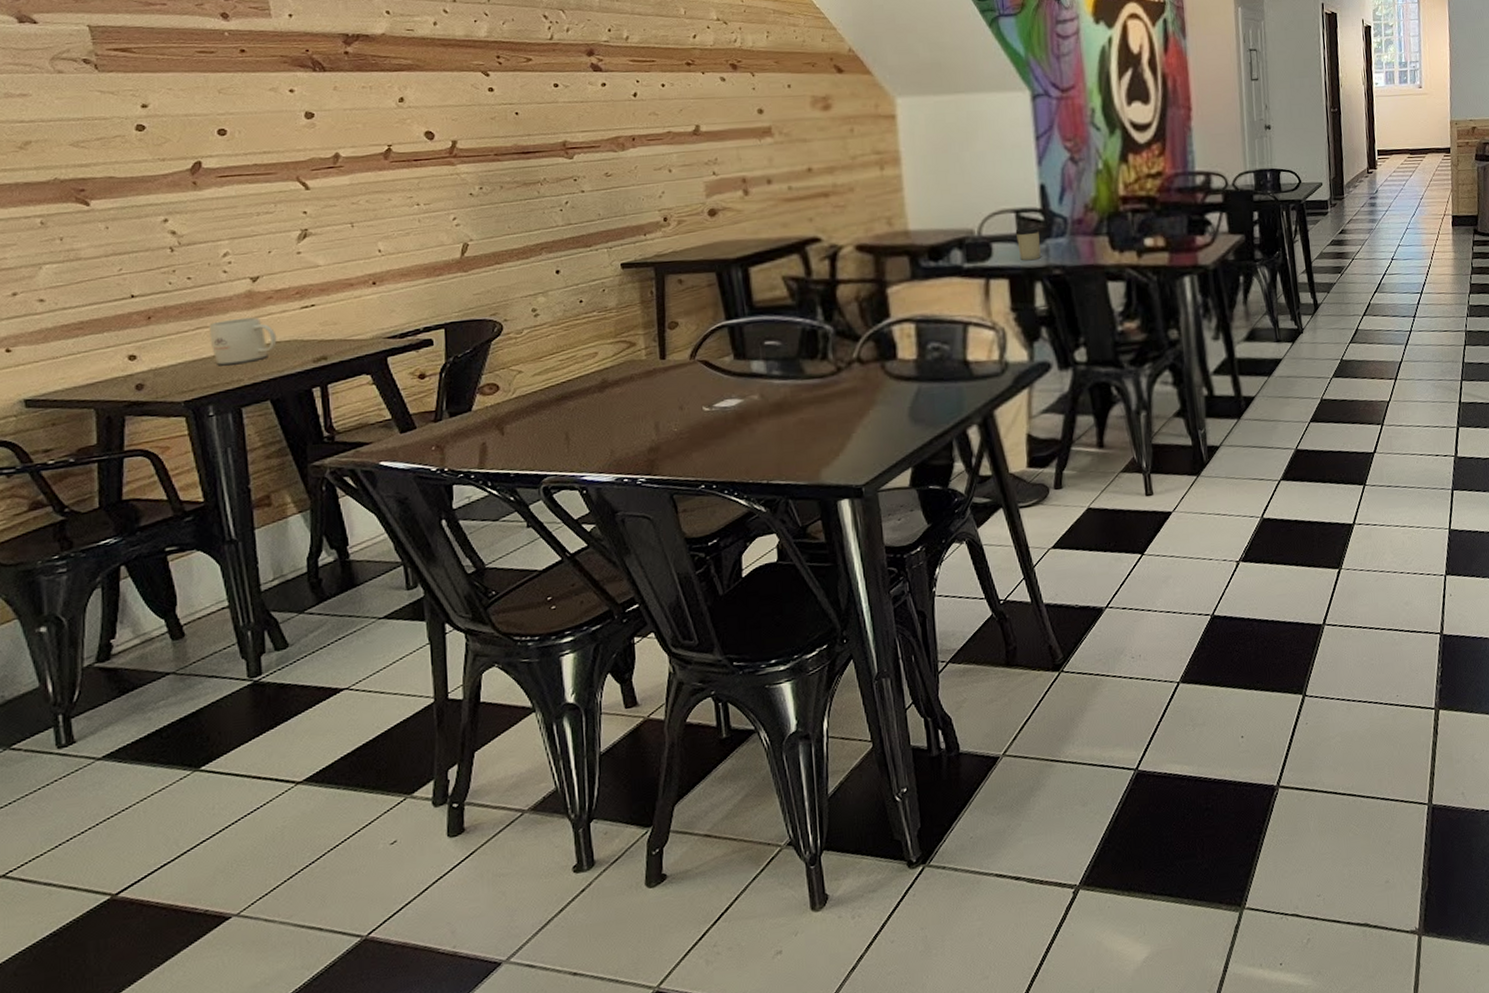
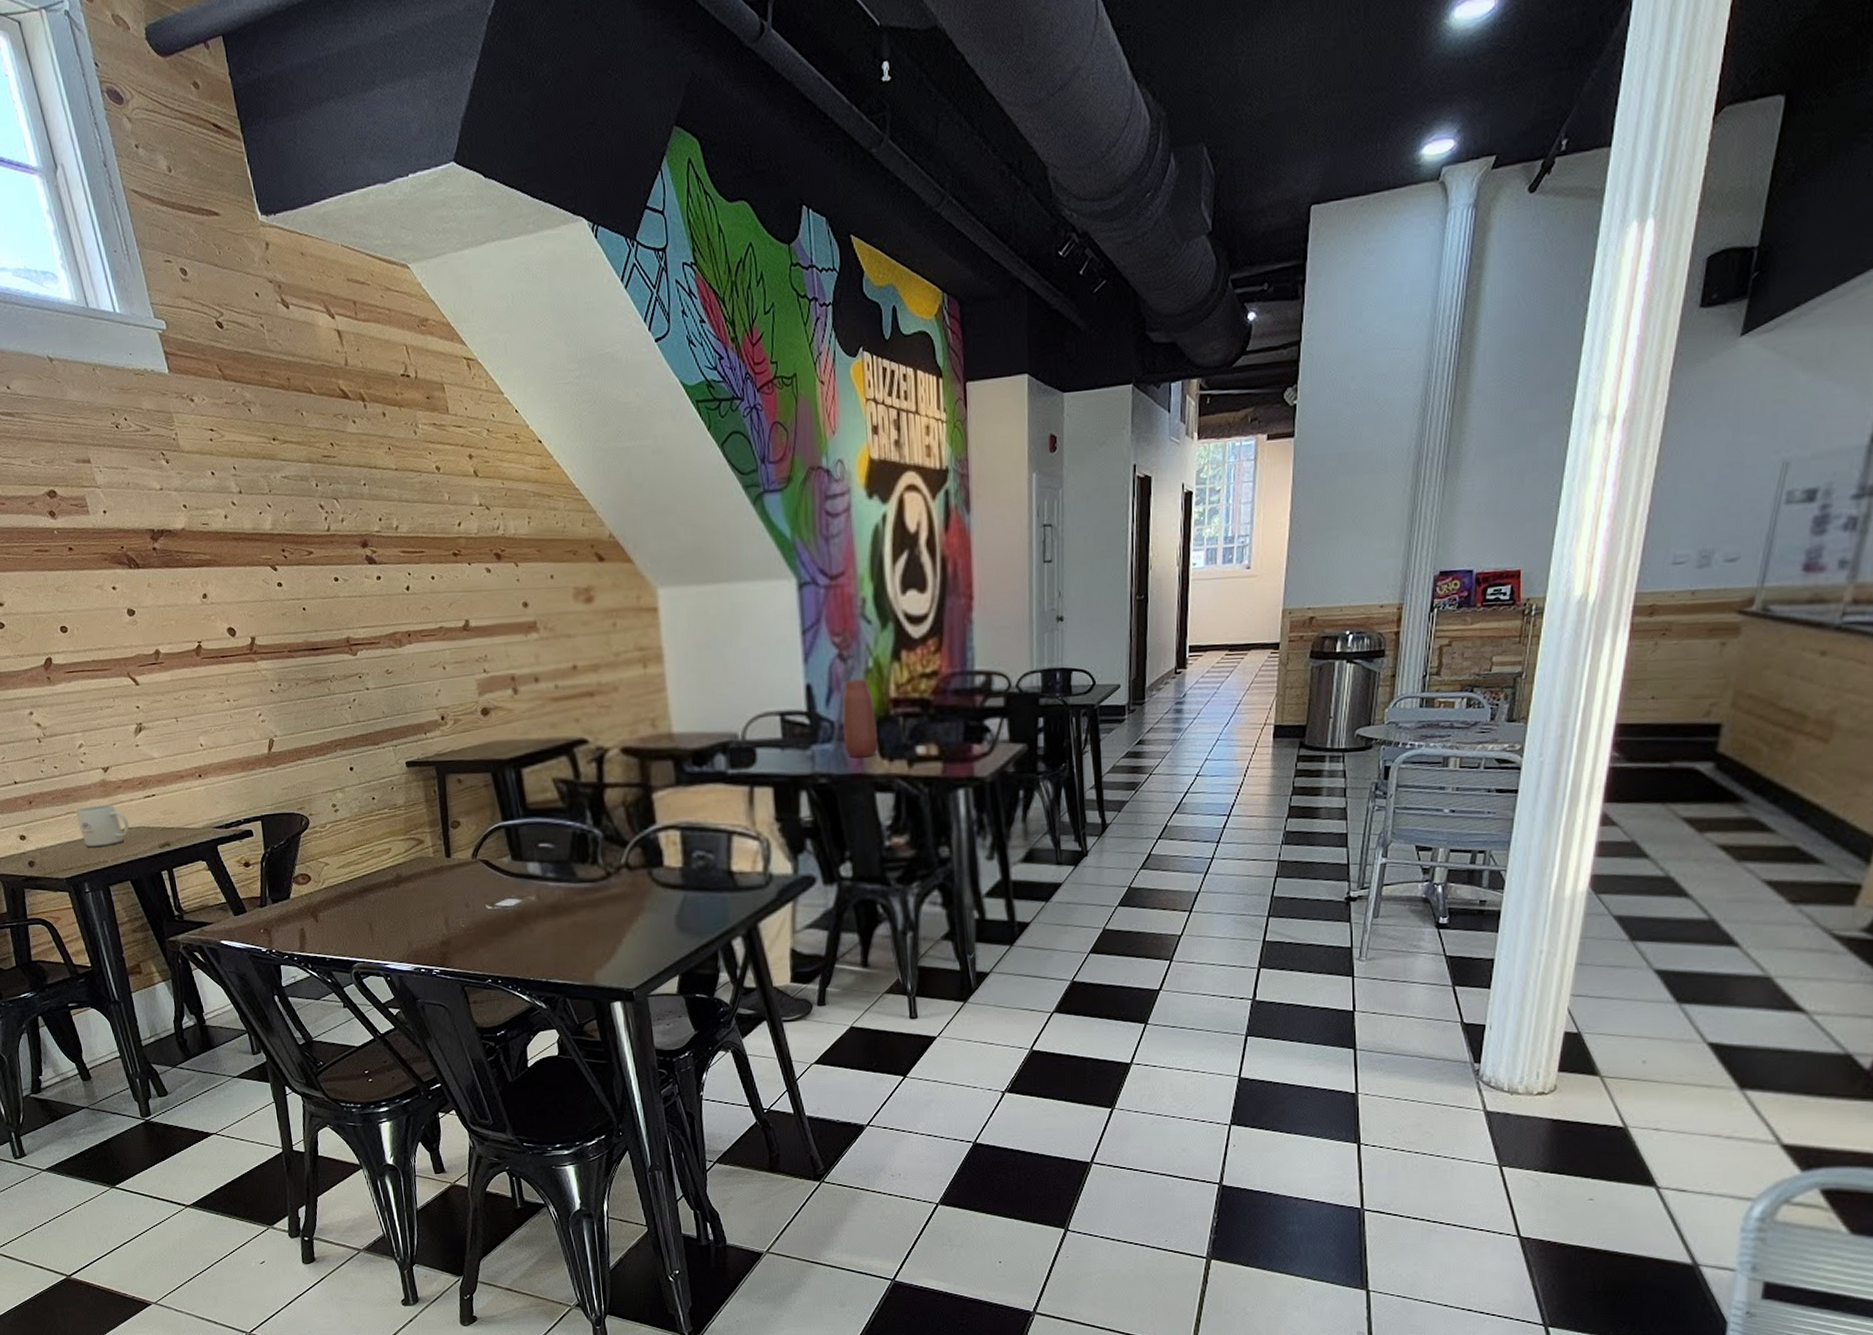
cup: present [1015,227,1041,261] -> none [780,731,806,768]
vase: none [1074,179,1110,251] -> present [842,679,879,759]

